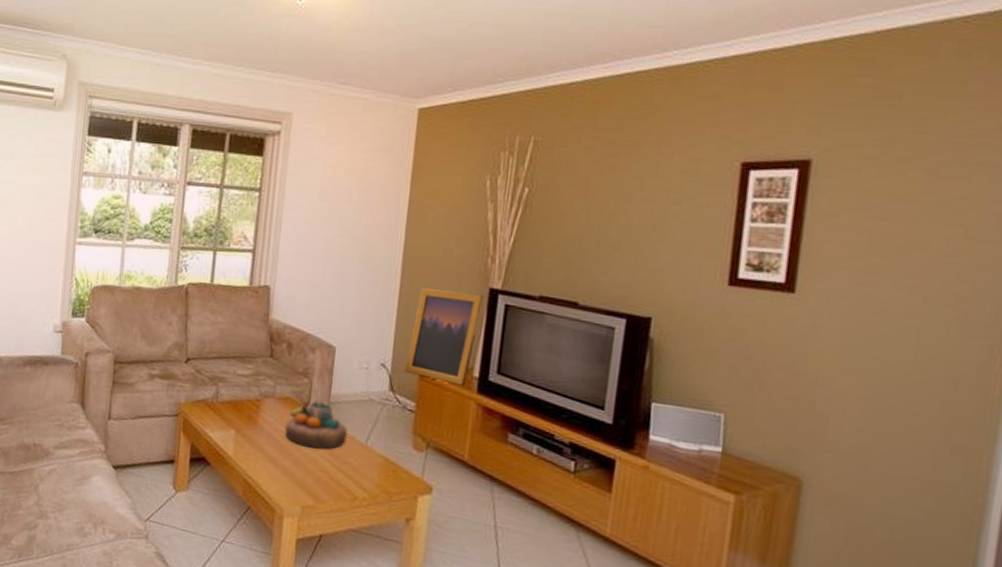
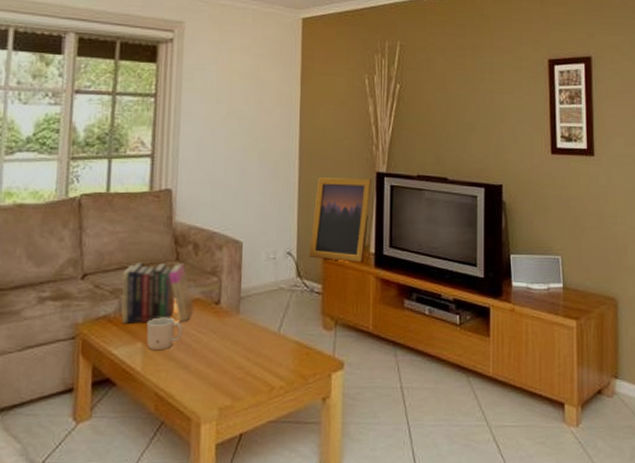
books: none [217,354,285,418] -> present [120,262,194,324]
mug: none [239,409,273,441] -> present [146,317,183,351]
decorative bowl: present [285,400,348,450] -> none [196,297,261,348]

